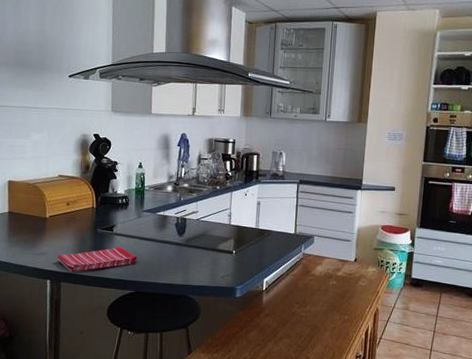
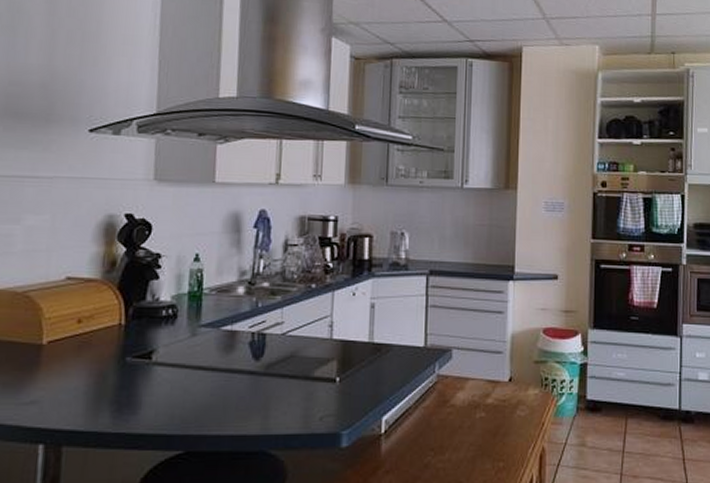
dish towel: present [56,247,138,273] -> none [56,384,190,430]

